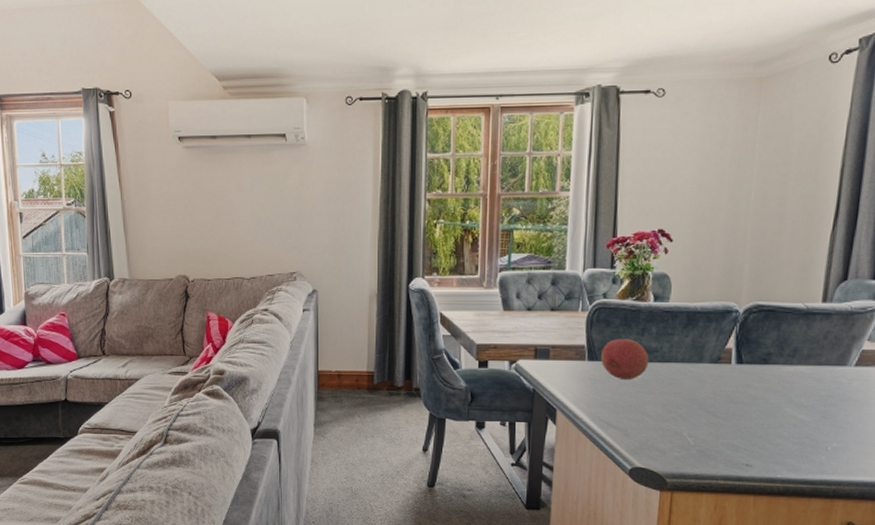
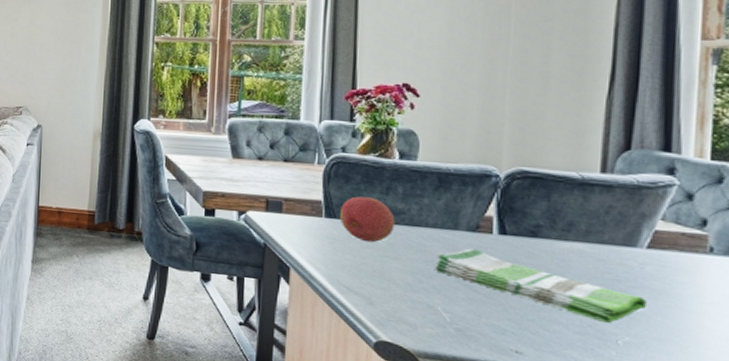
dish towel: none [681,378,852,433] -> present [434,248,646,323]

